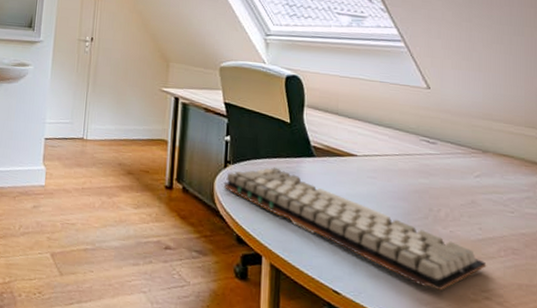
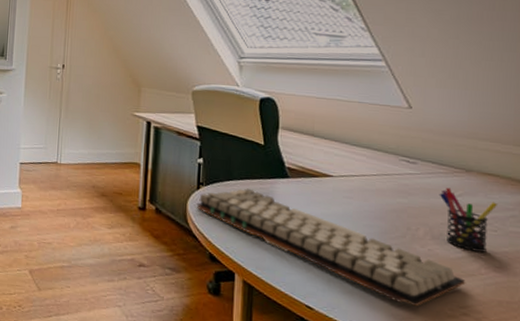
pen holder: none [458,168,513,234] -> present [439,187,497,253]

